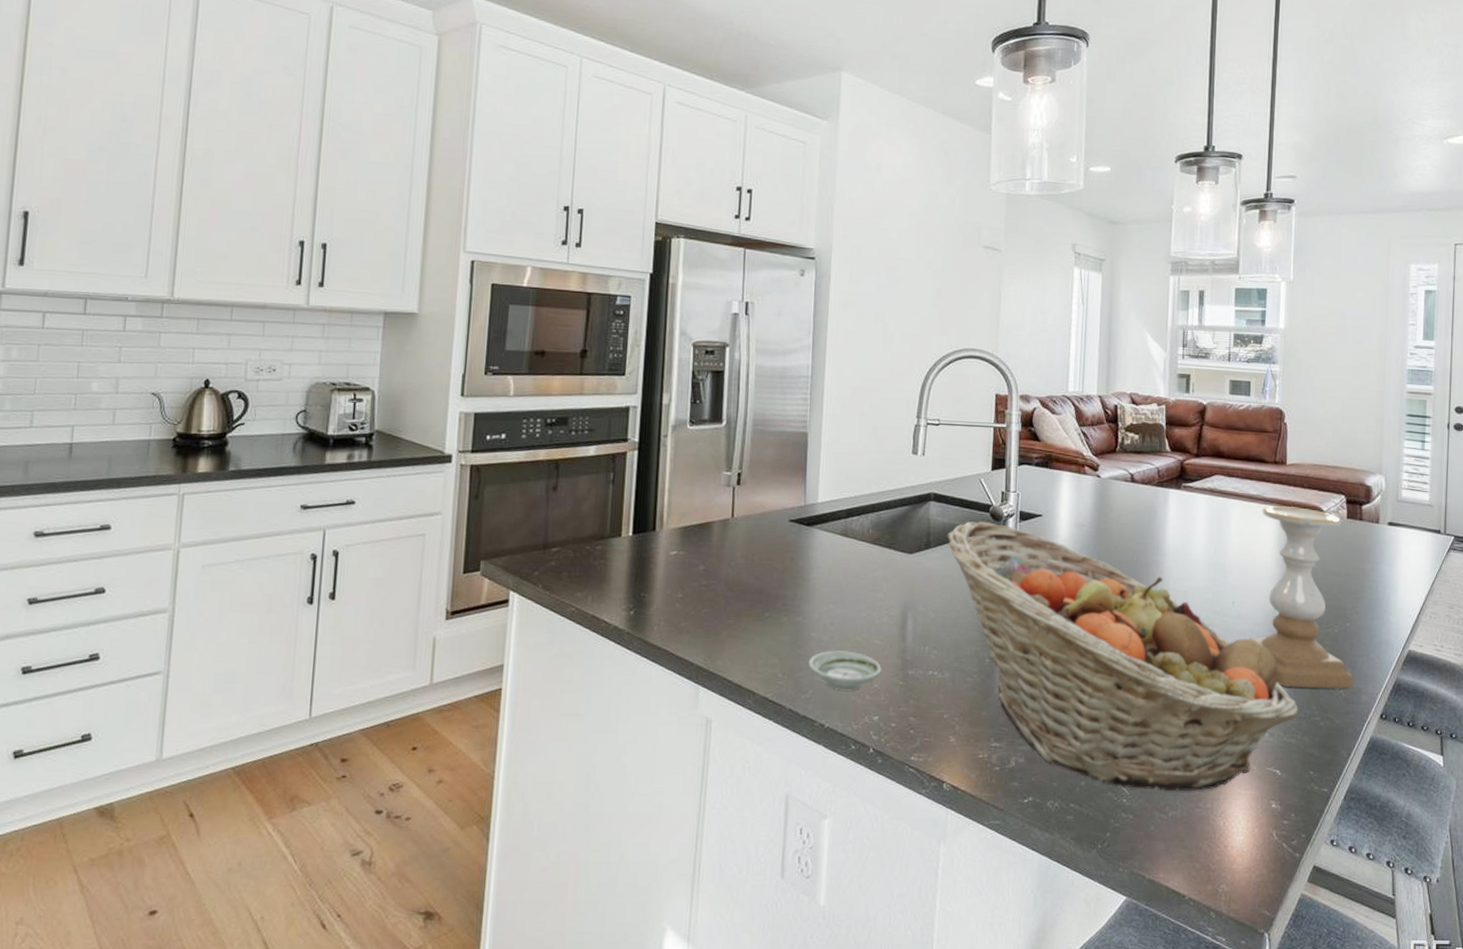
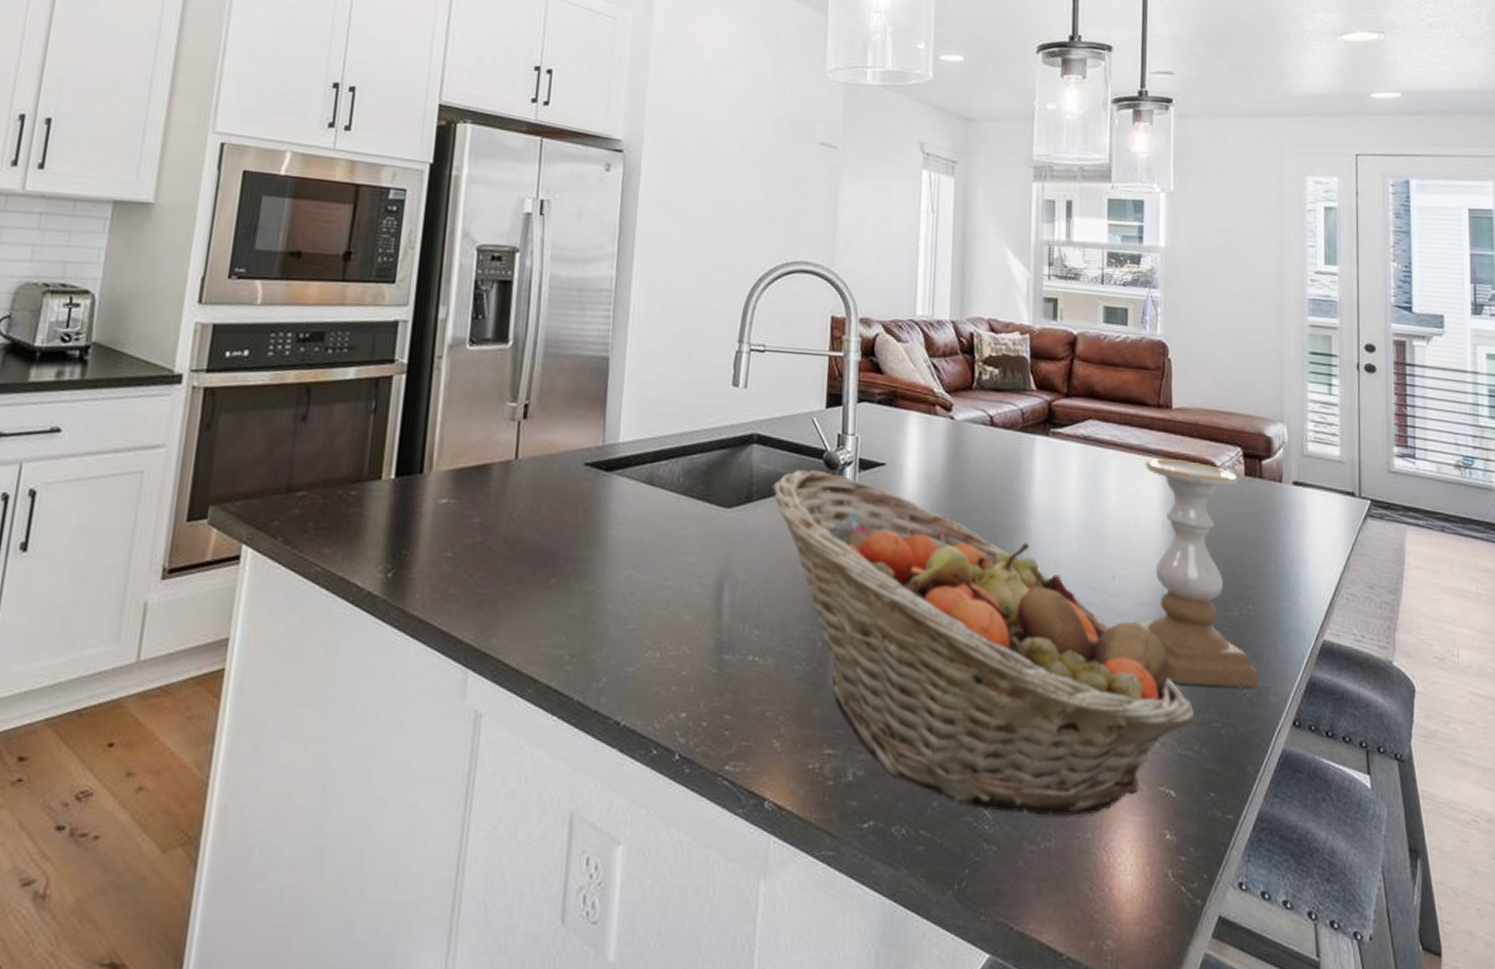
saucer: present [808,650,882,691] -> none [601,627,692,679]

